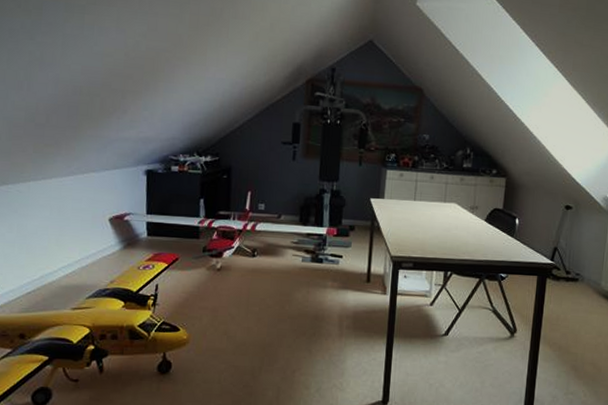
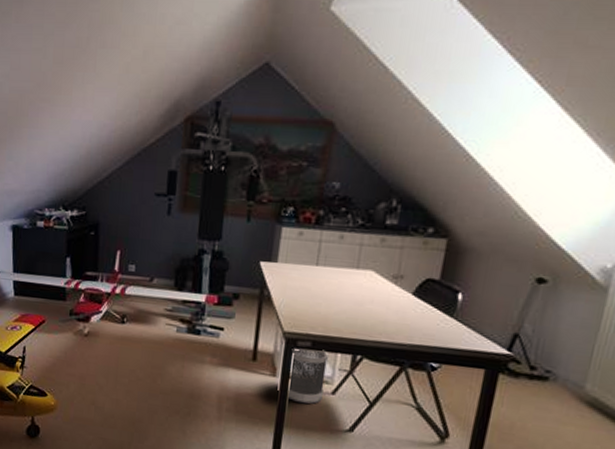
wastebasket: none [396,269,426,316] -> present [287,349,328,404]

